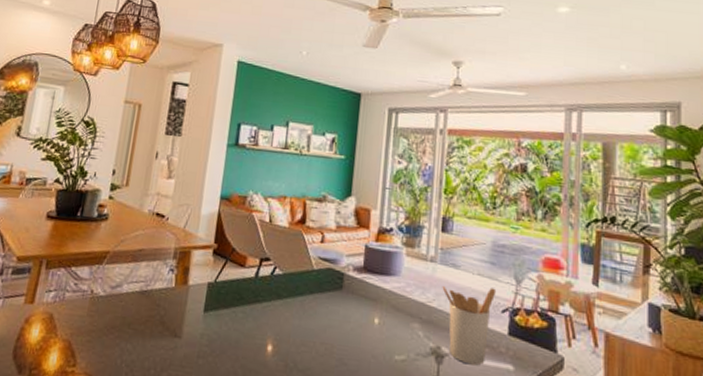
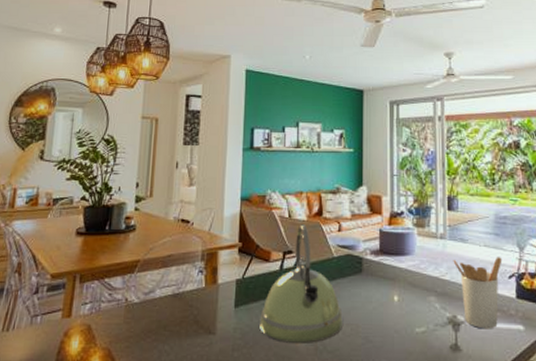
kettle: none [227,231,318,359] -> present [258,224,344,343]

